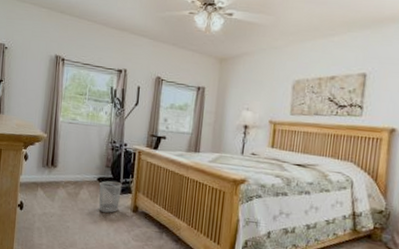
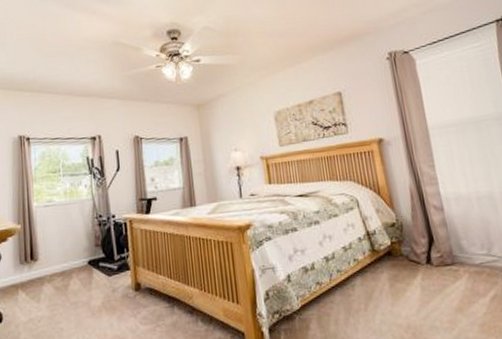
wastebasket: present [98,180,122,213] -> none [90,259,118,300]

